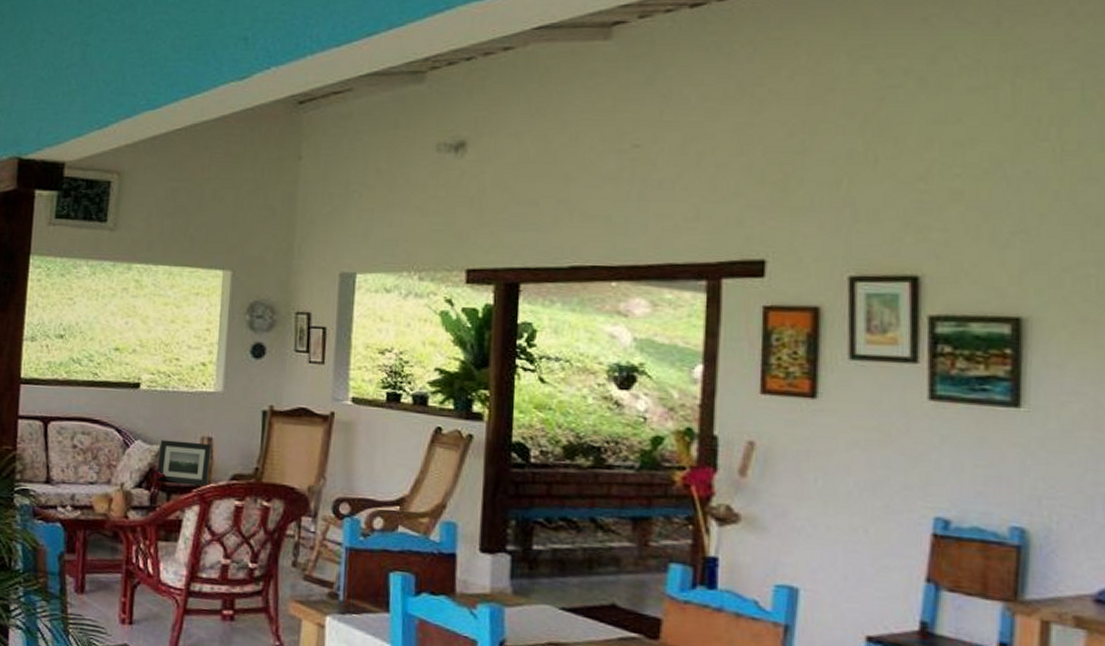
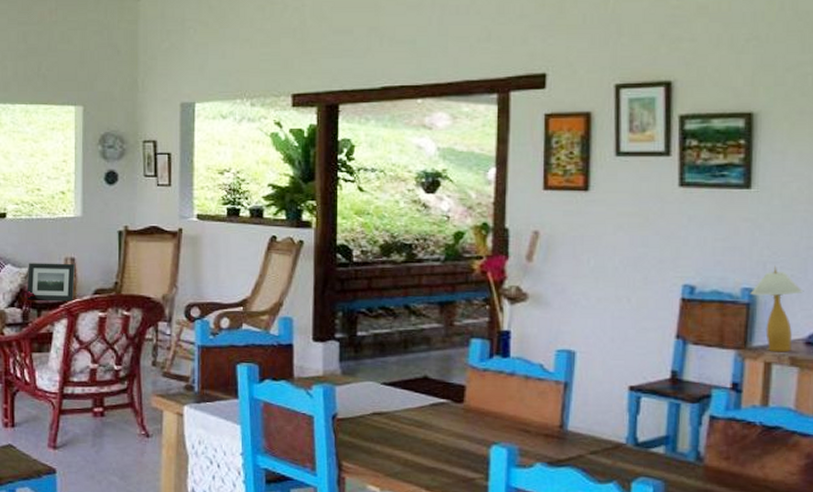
table lamp: none [1021,502,1091,610] -> present [750,265,804,353]

